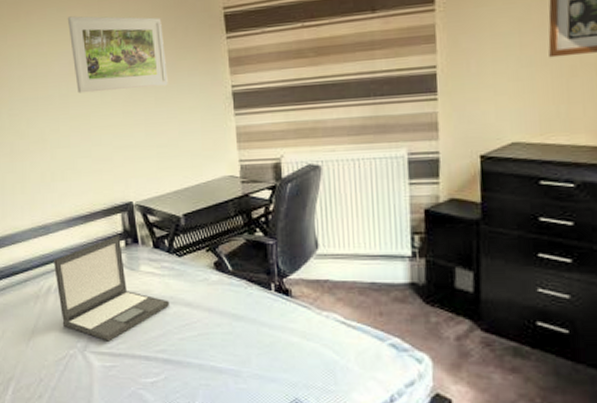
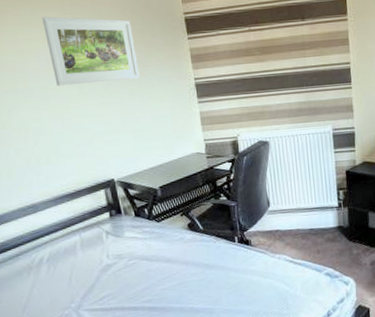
laptop: present [53,235,170,342] -> none [43,208,153,299]

